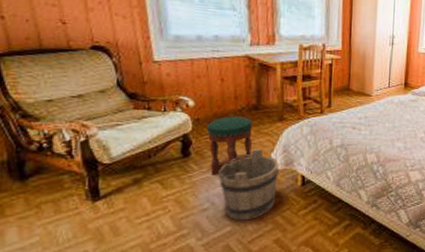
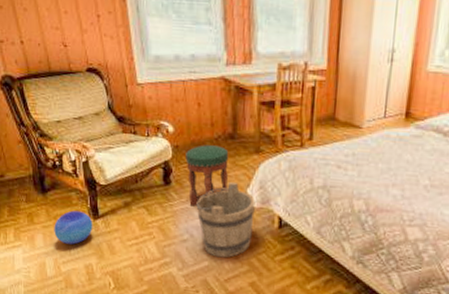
decorative ball: none [35,195,92,234] -> present [54,210,93,245]

